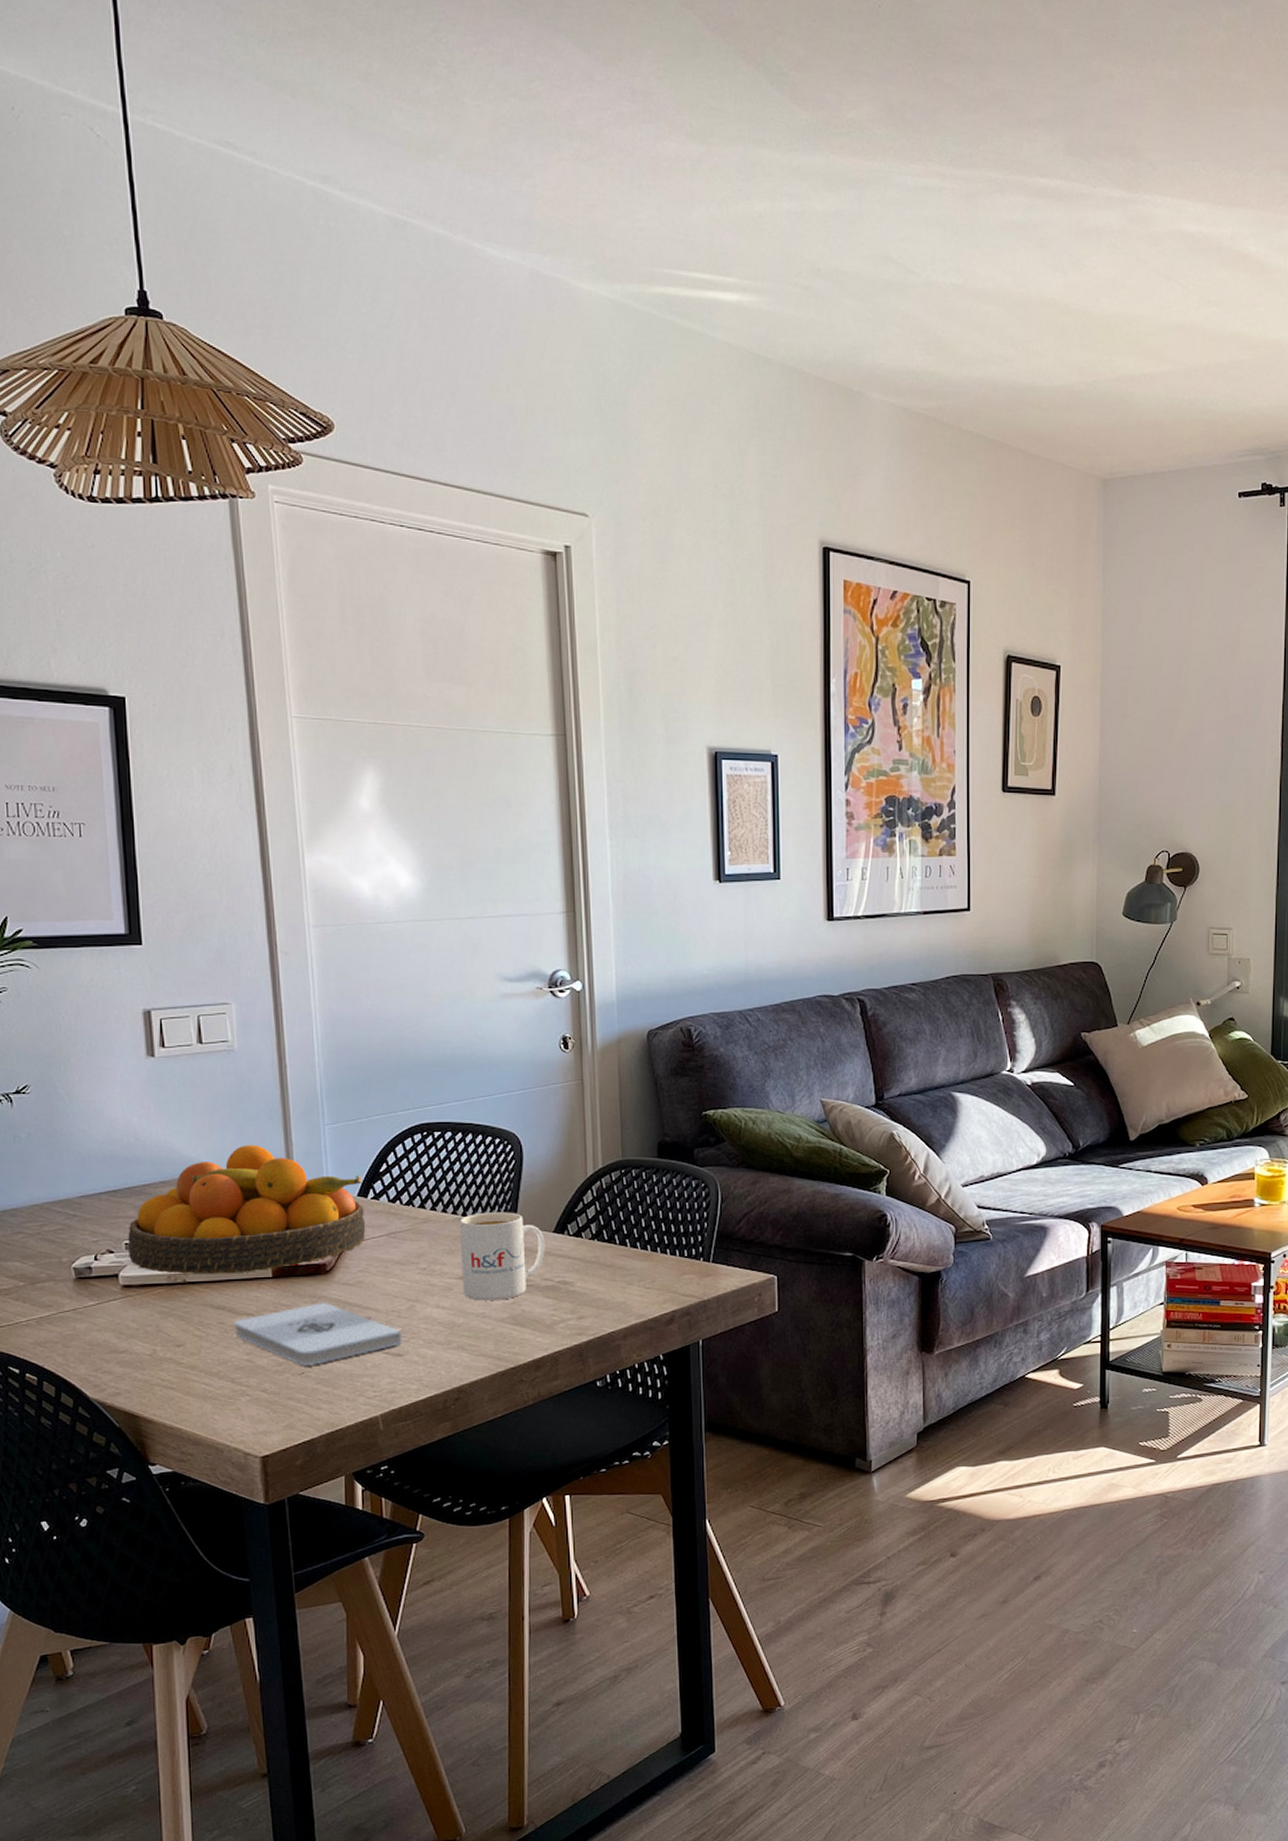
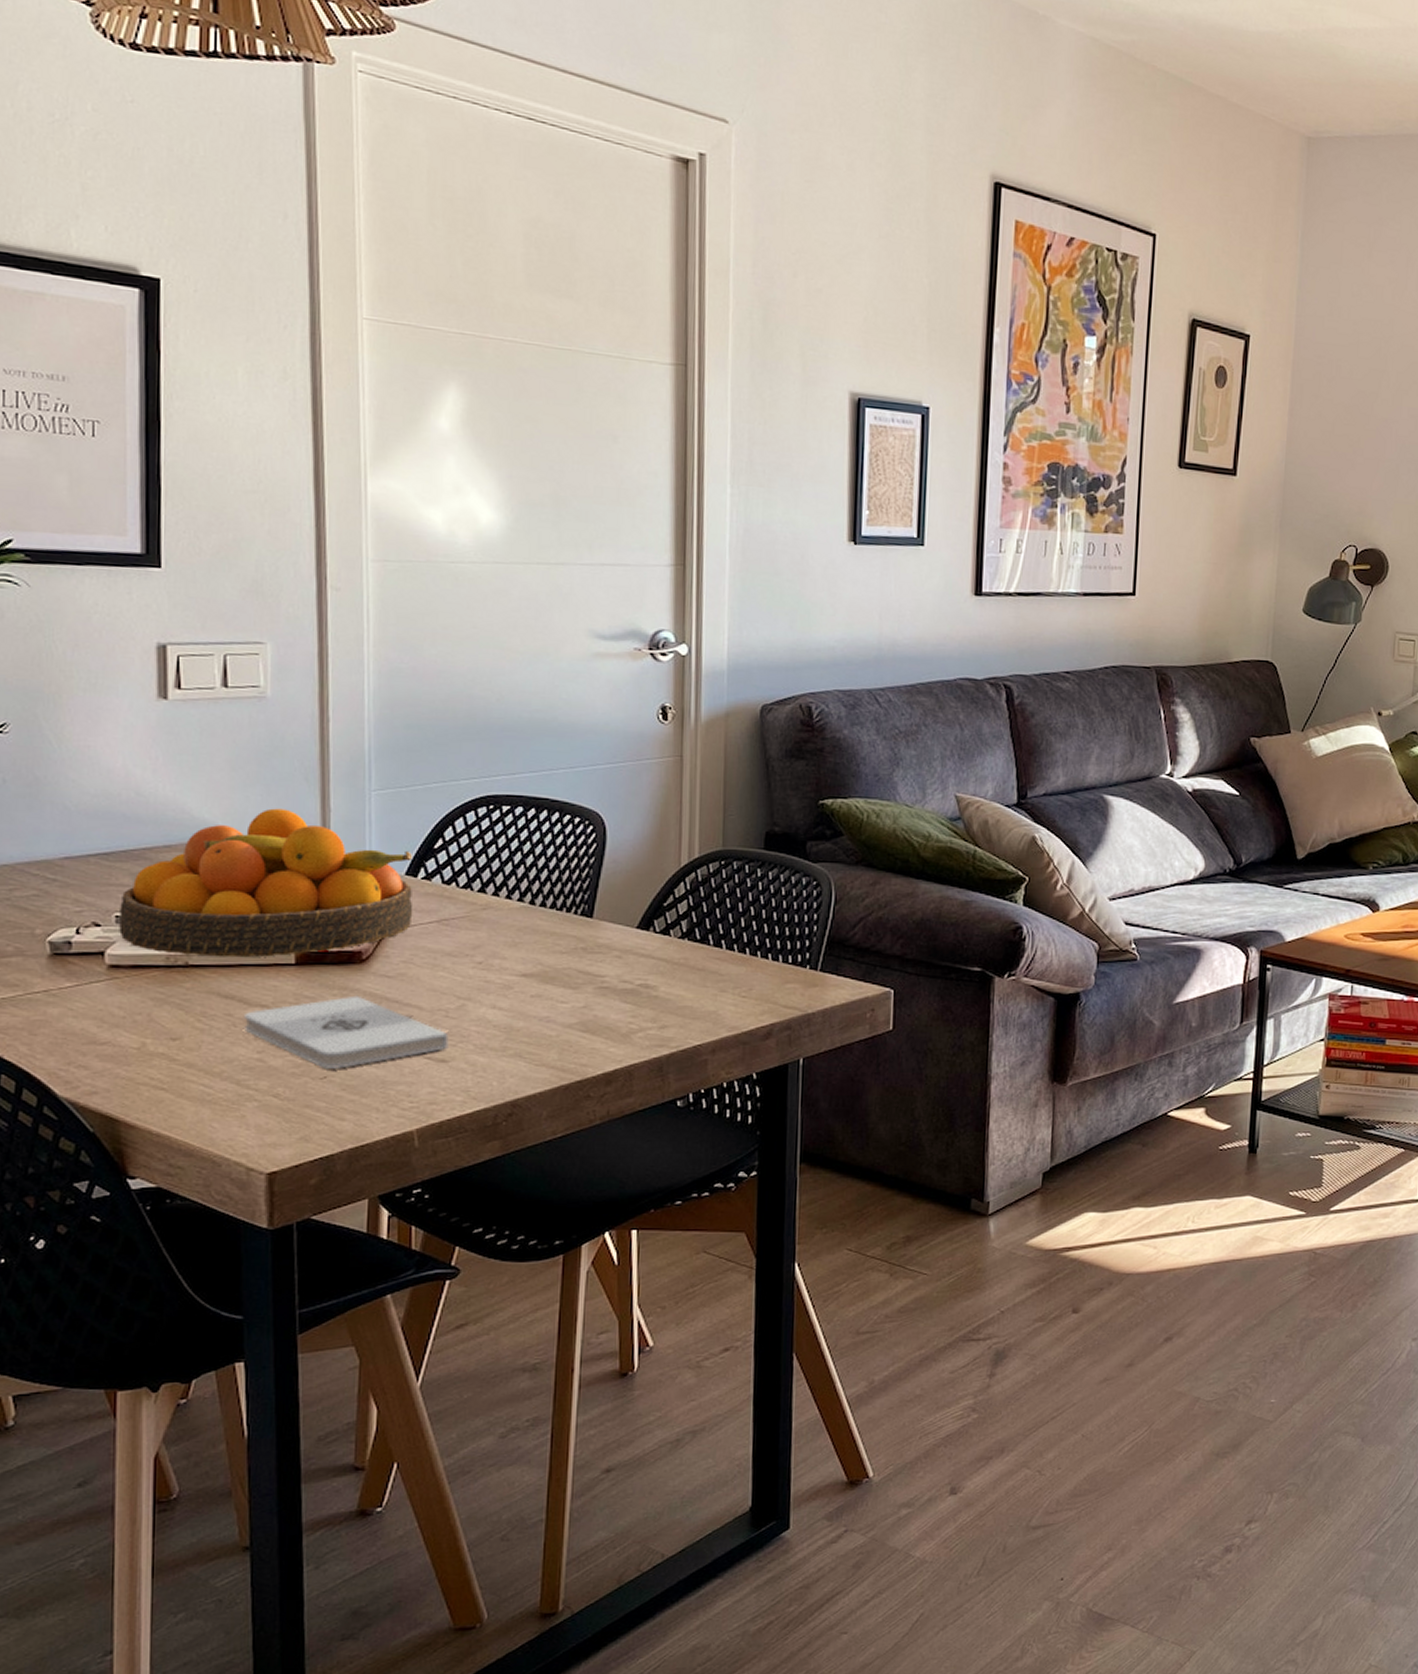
mug: present [459,1212,545,1301] -> none [524,901,626,1003]

